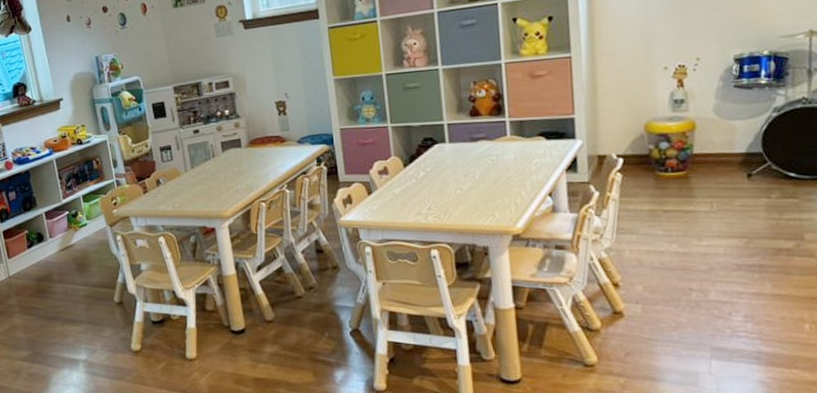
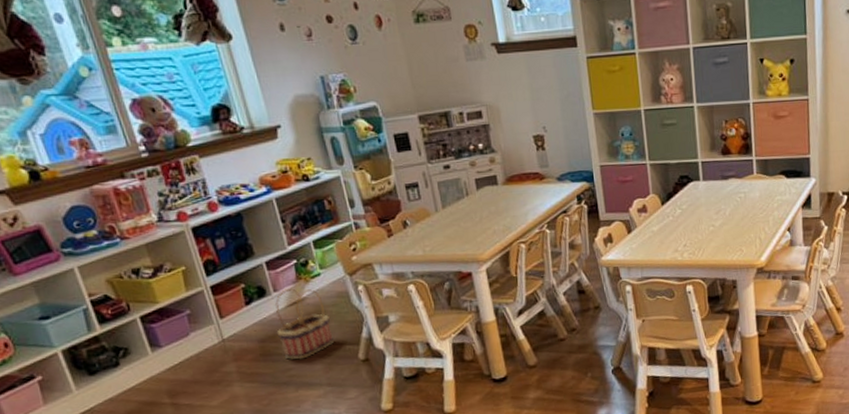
basket: none [50,236,95,298] -> present [275,288,334,360]

